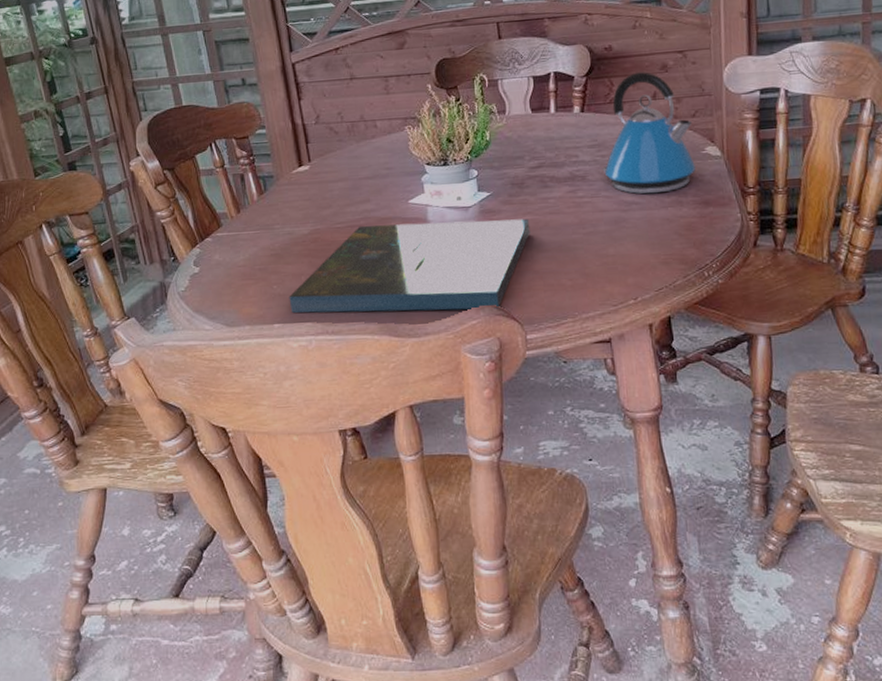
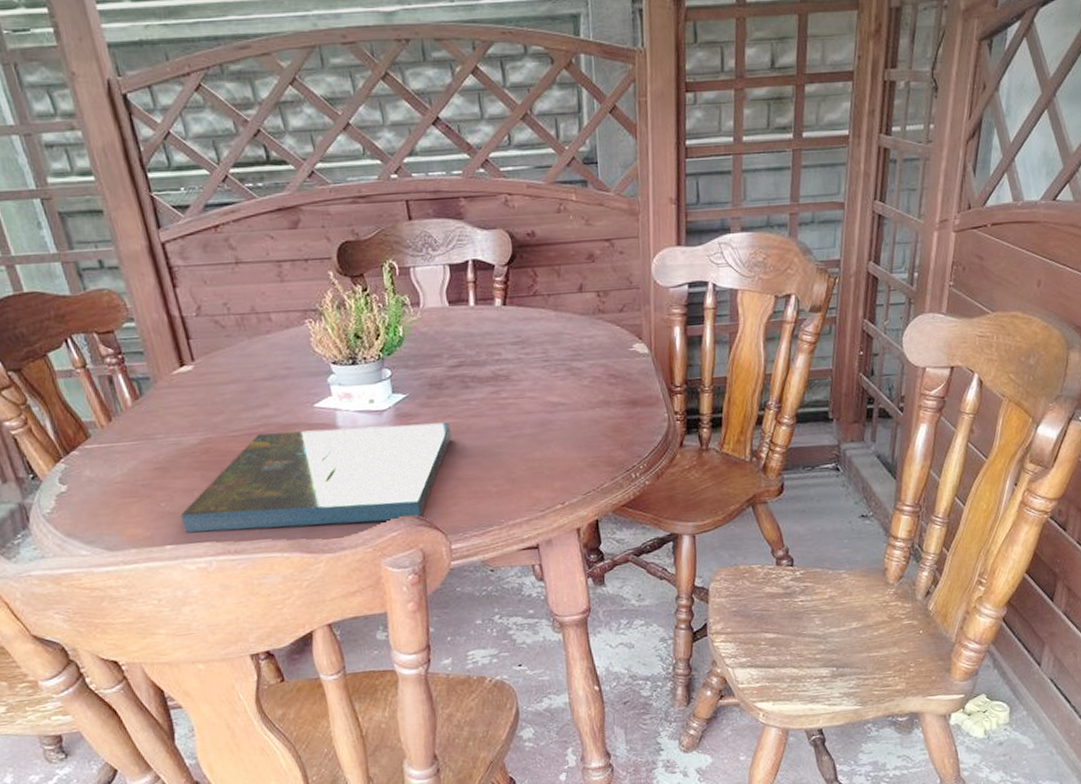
kettle: present [602,72,695,194] -> none [527,261,623,395]

